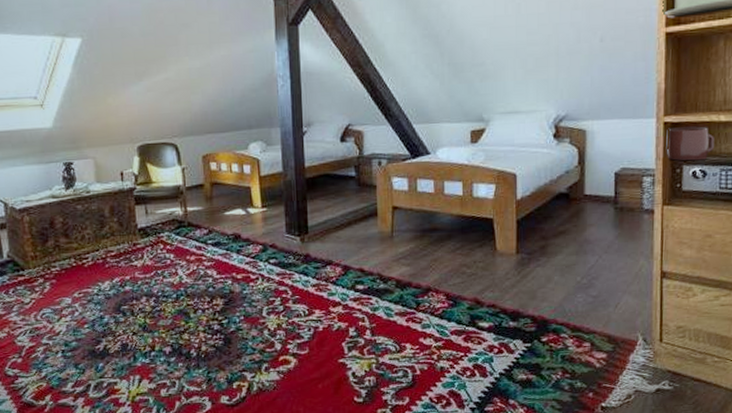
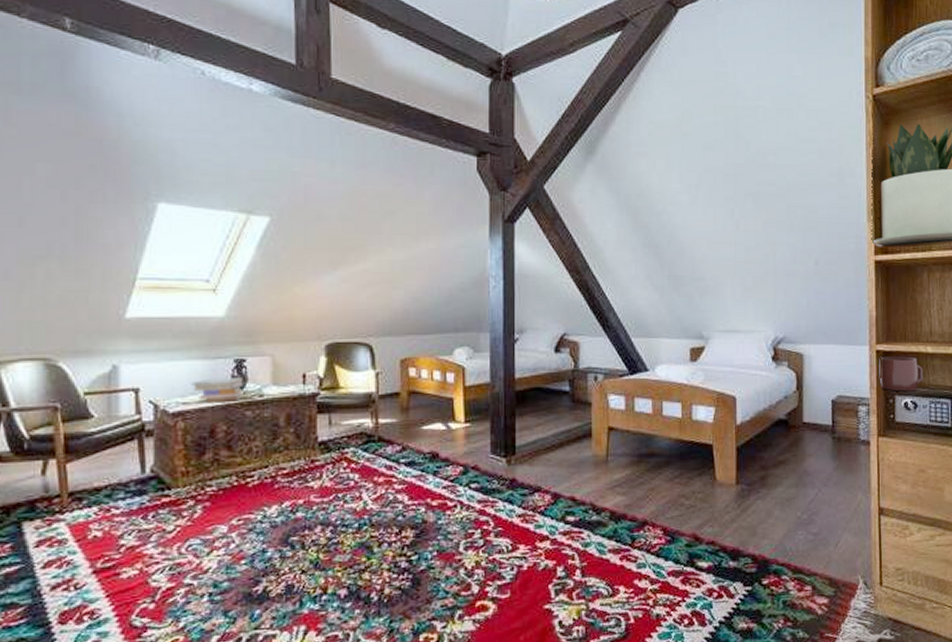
books: none [30,178,74,200] -> present [190,378,243,403]

